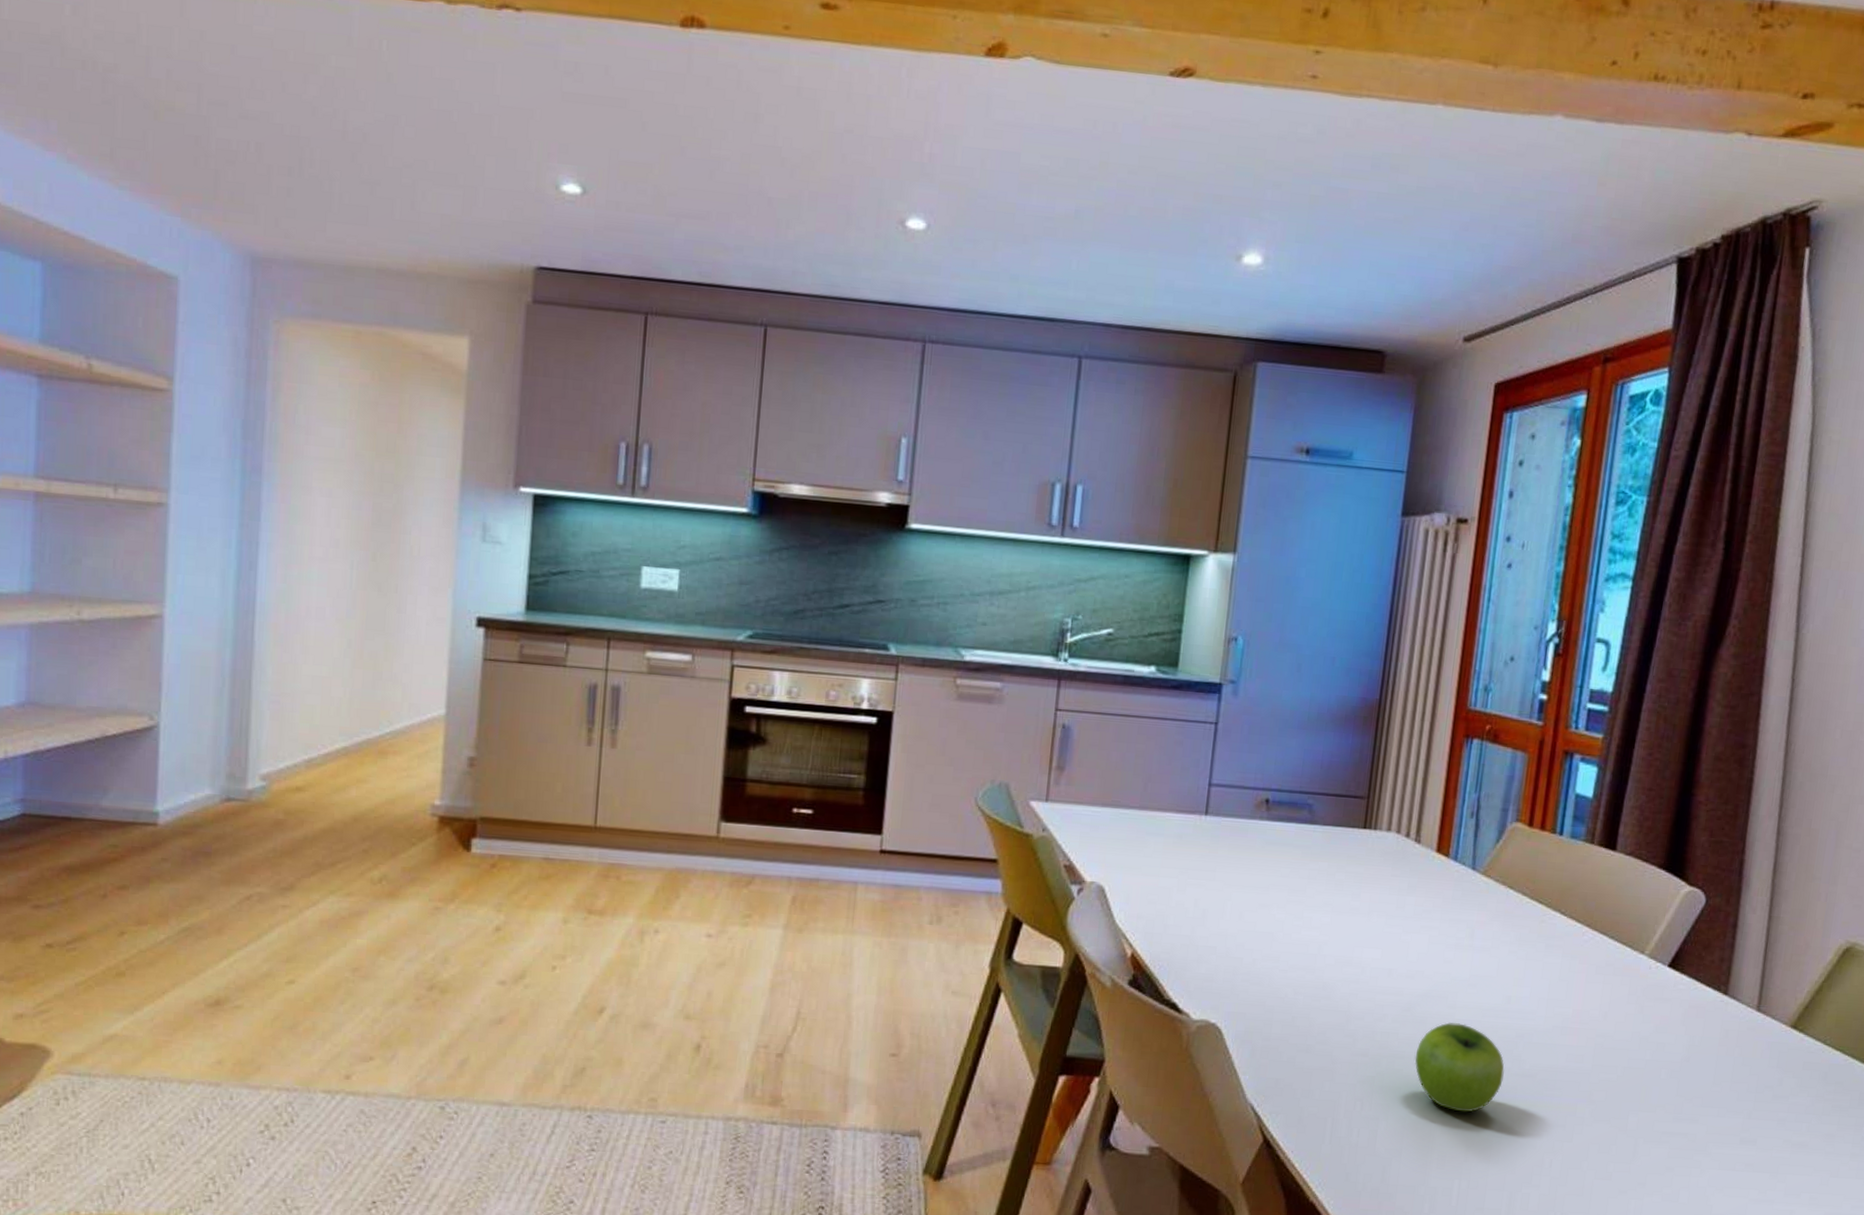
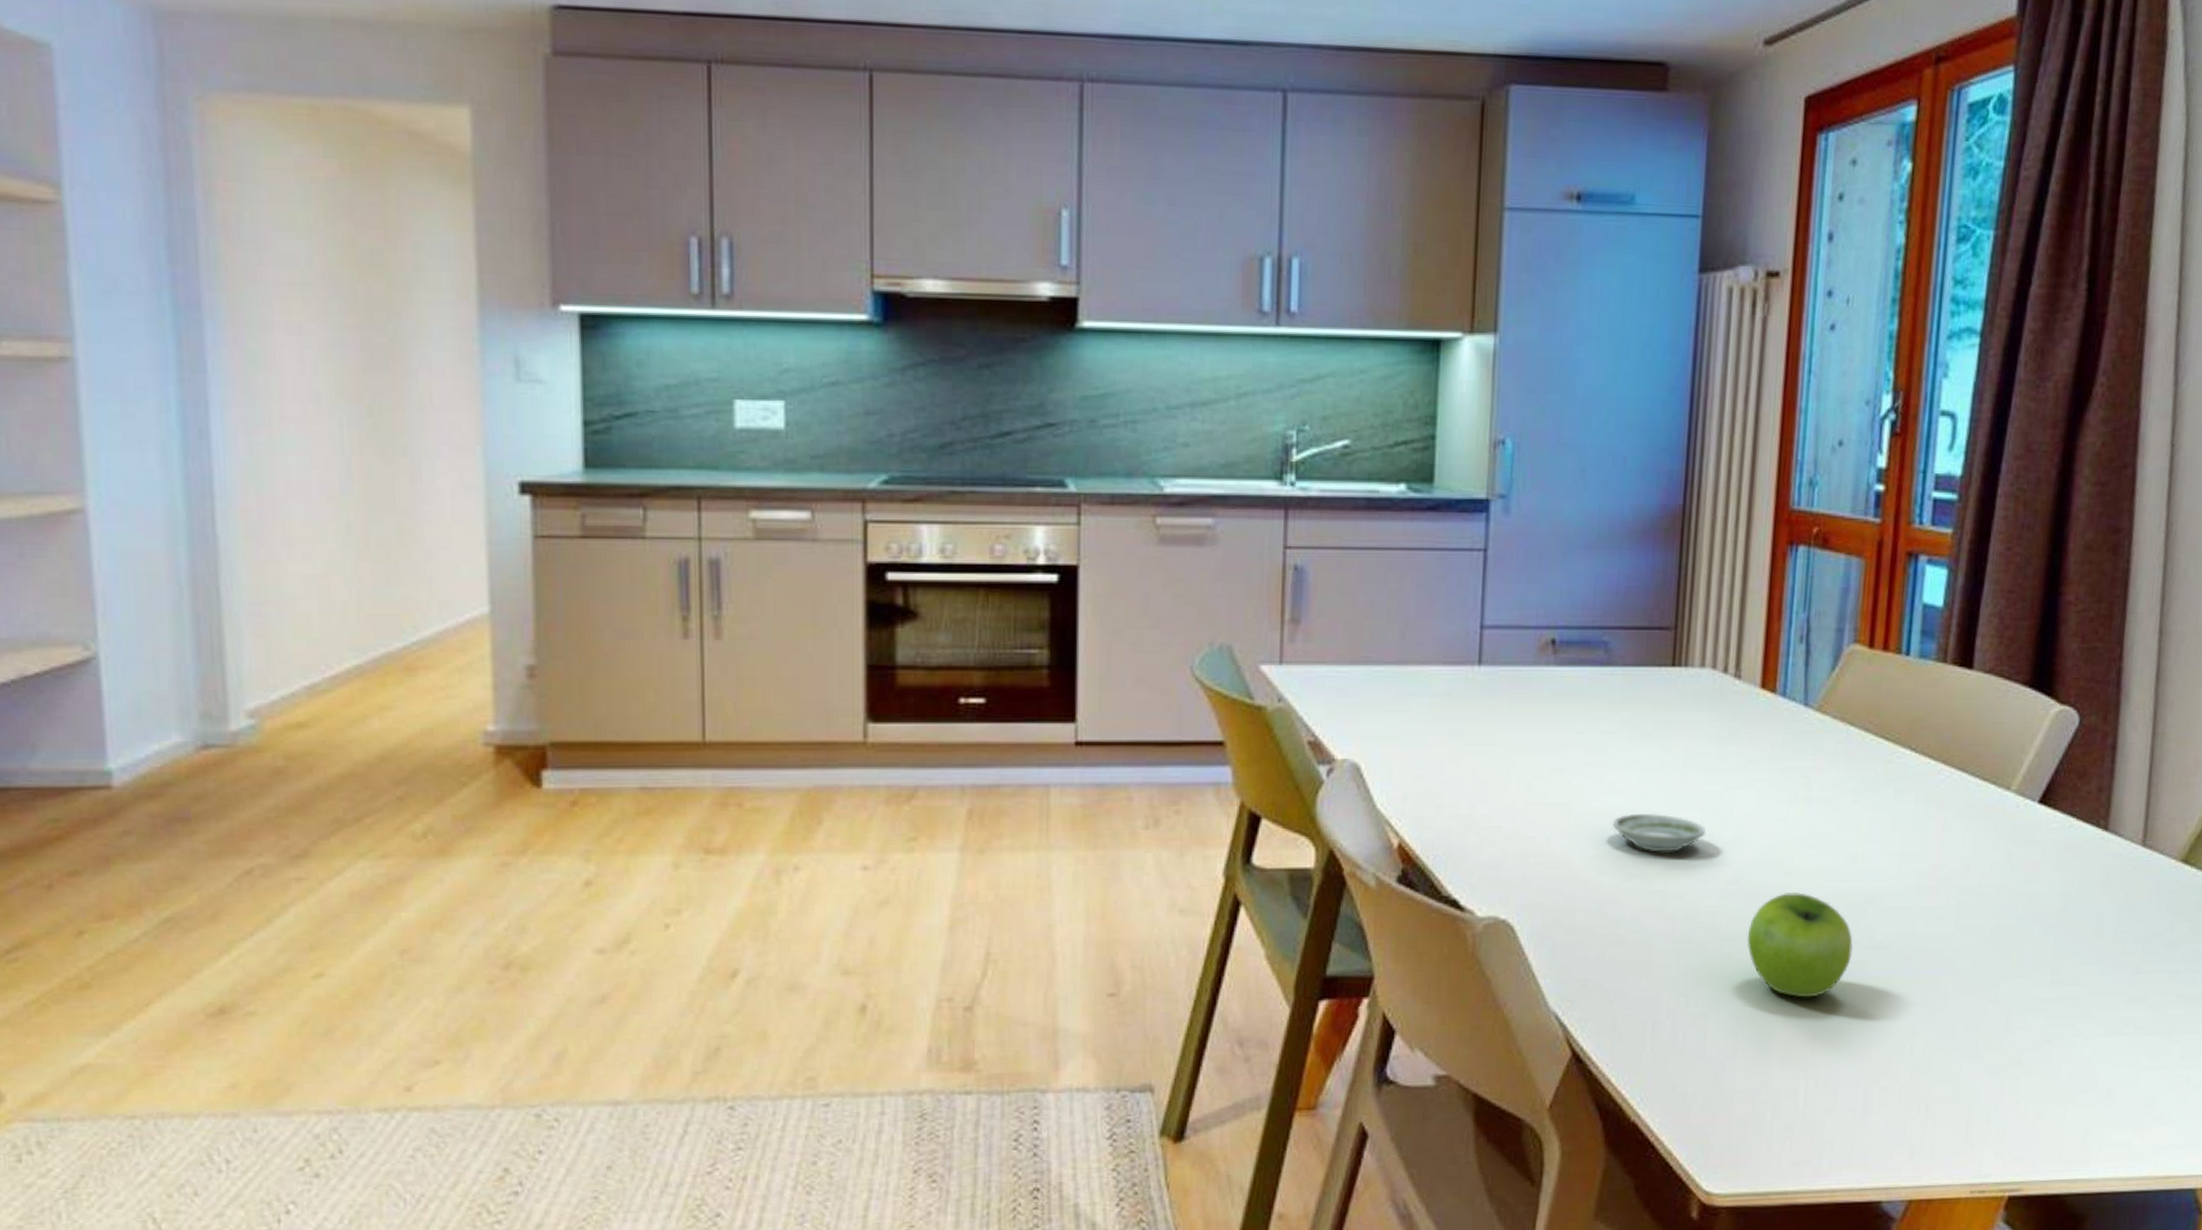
saucer: none [1307,946,1385,982] -> present [1612,813,1706,854]

